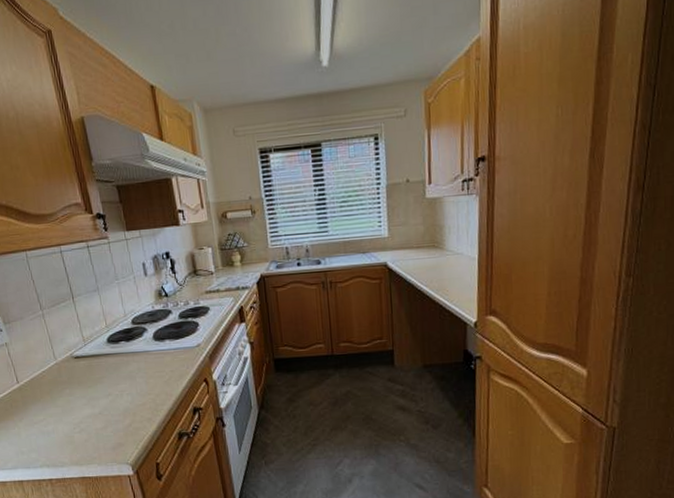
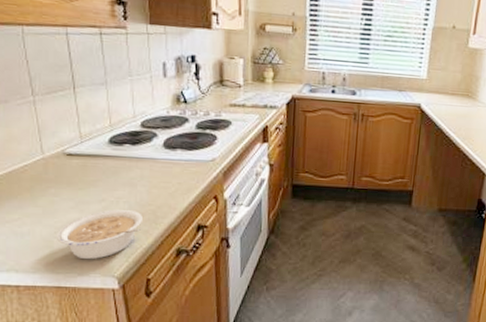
legume: none [76,400,145,451] -> present [57,209,142,260]

